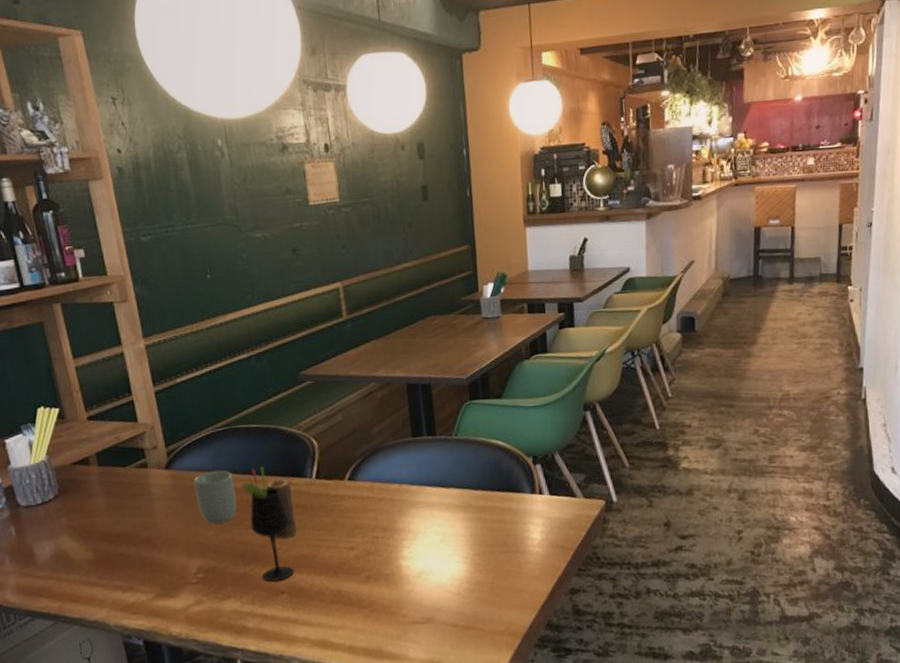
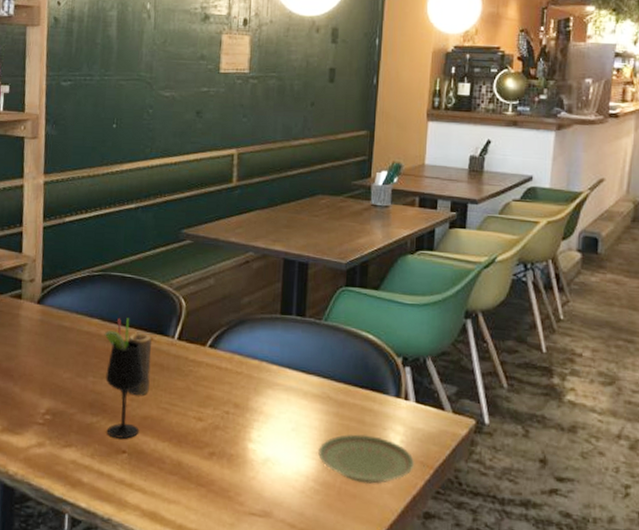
cup: present [193,470,237,524] -> none [60,313,99,368]
plate: none [467,531,557,576] -> present [318,433,415,484]

